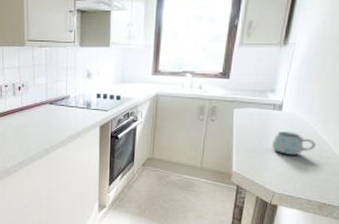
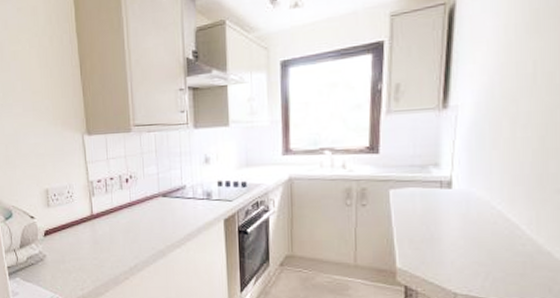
mug: present [271,131,316,156] -> none [443,214,503,245]

